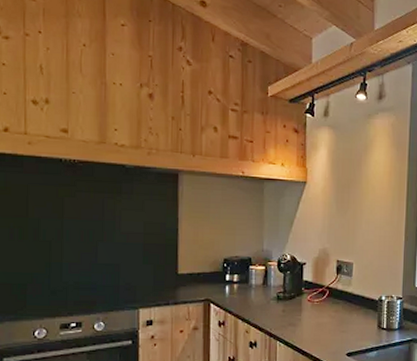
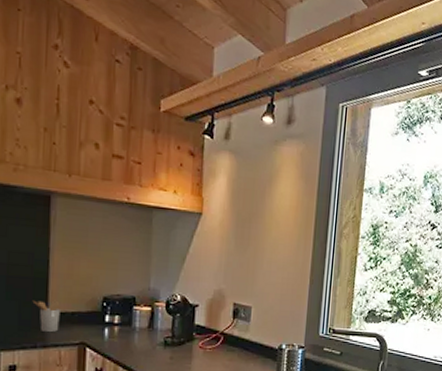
utensil holder: none [165,263,188,292] -> present [32,300,60,333]

